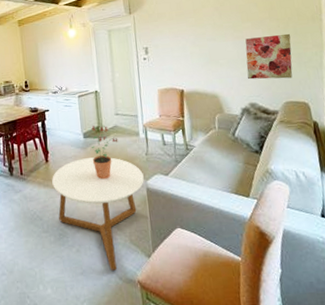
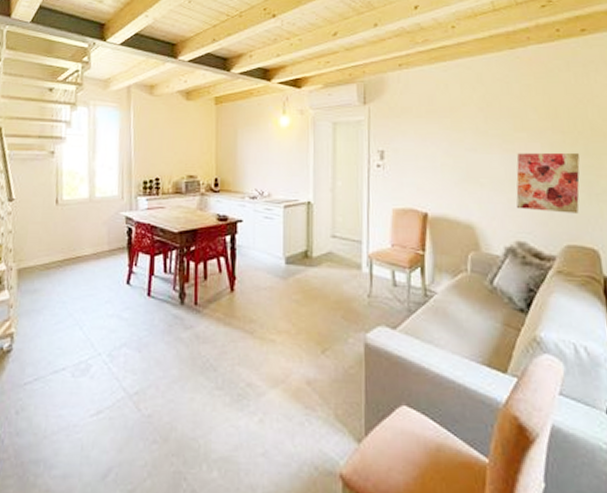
coffee table: present [52,157,144,271] -> none [236,292,362,455]
potted plant: present [91,125,118,180] -> none [294,248,332,325]

